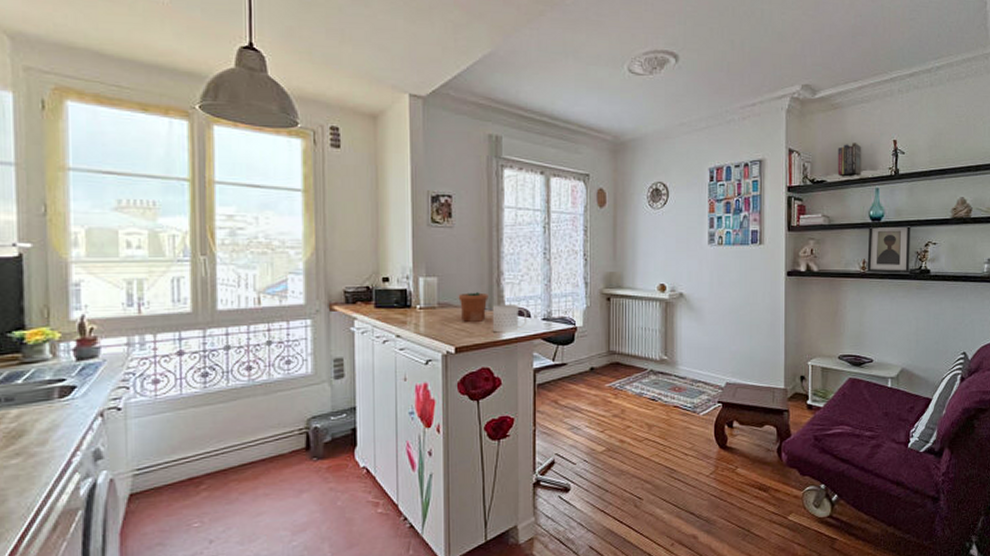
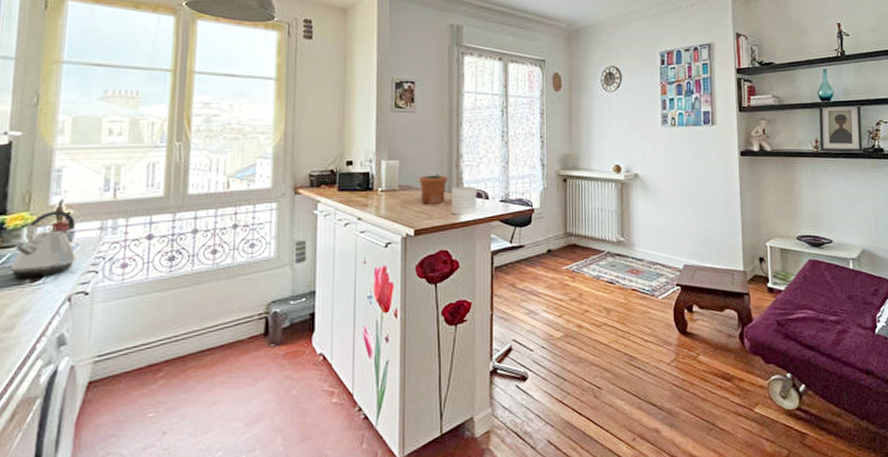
kettle: none [36,326,105,394] -> present [10,211,77,279]
books: present [837,143,862,177] -> none [783,26,809,59]

